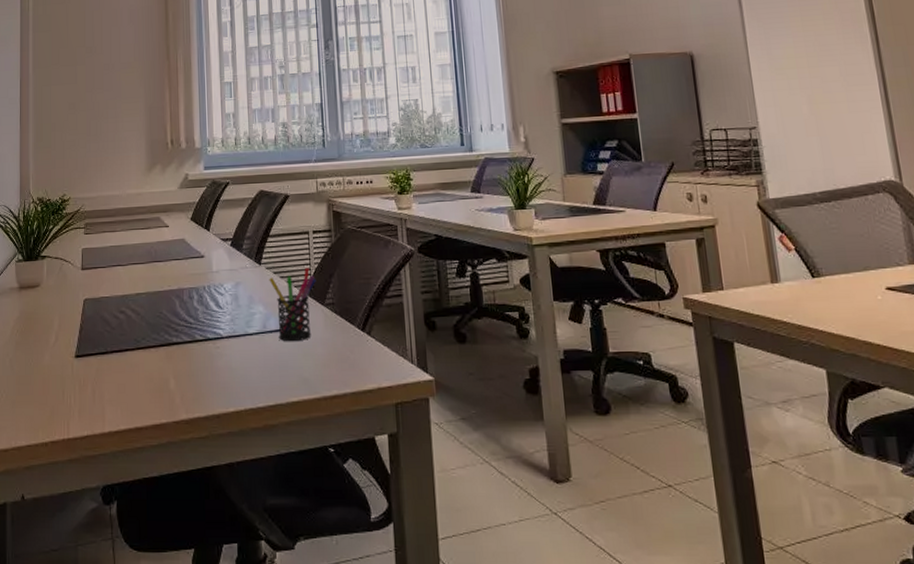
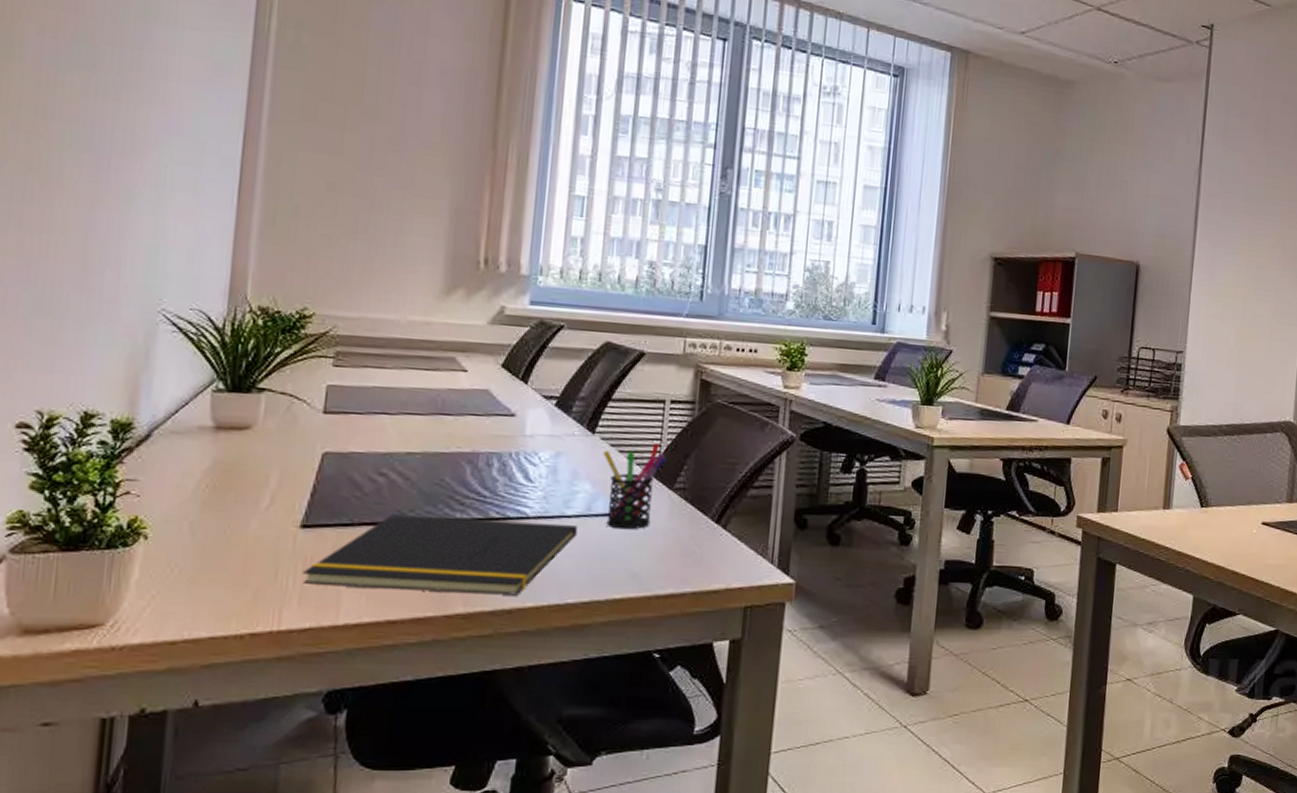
notepad: none [79,340,258,403] -> present [303,514,577,596]

